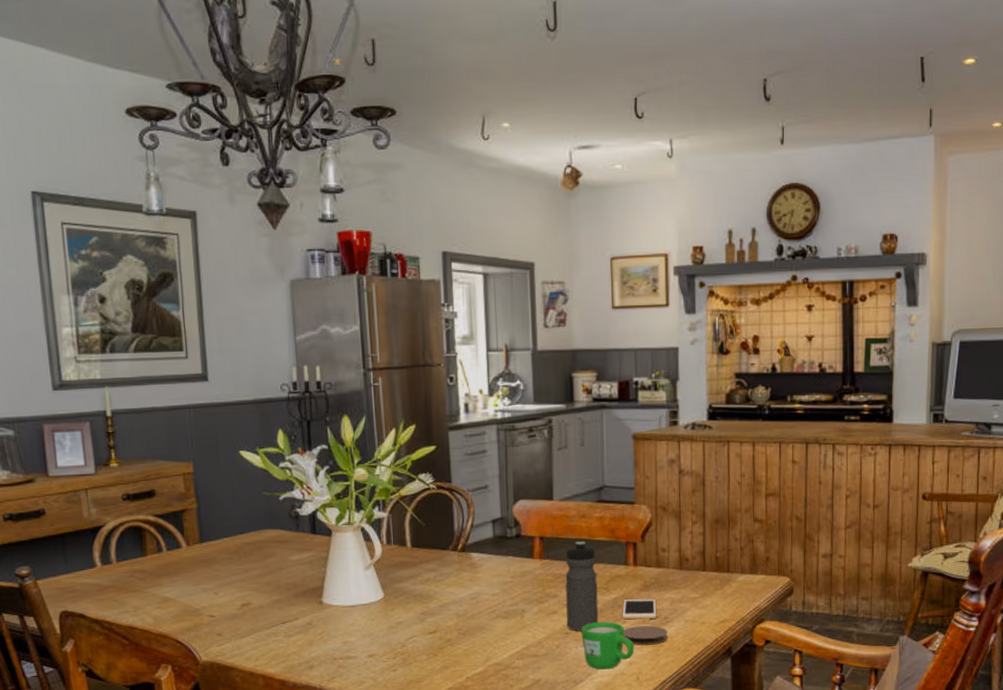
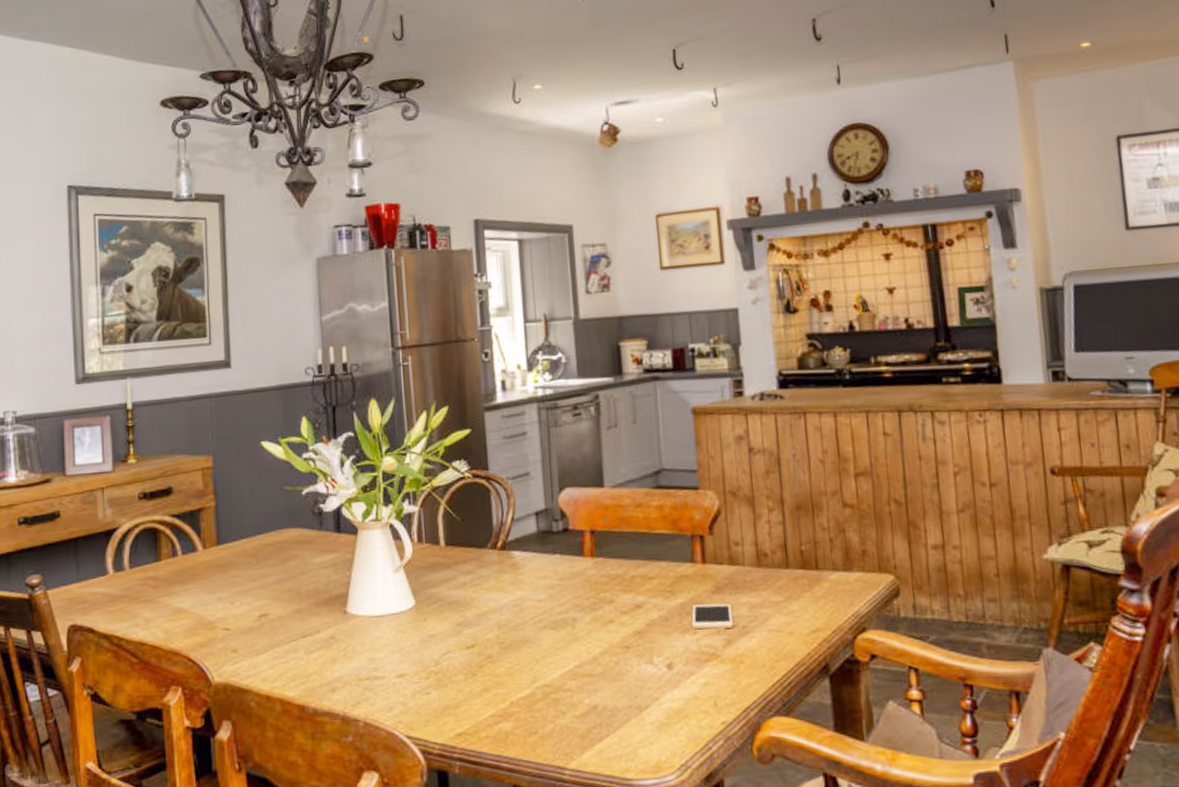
water bottle: present [565,541,599,631] -> none [621,535,664,645]
mug: present [581,622,635,670] -> none [643,632,710,693]
coaster: present [623,625,668,646] -> none [693,636,749,662]

